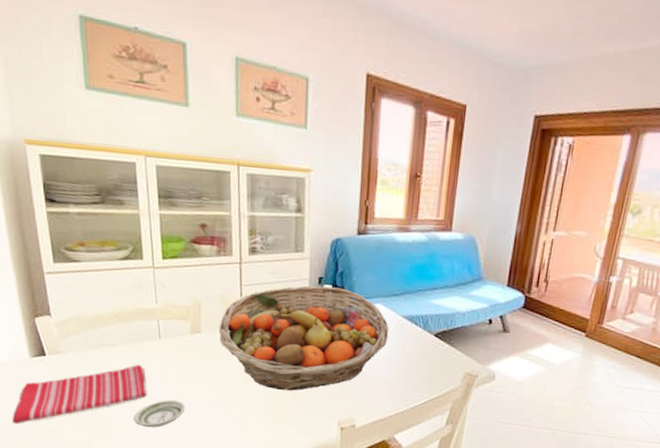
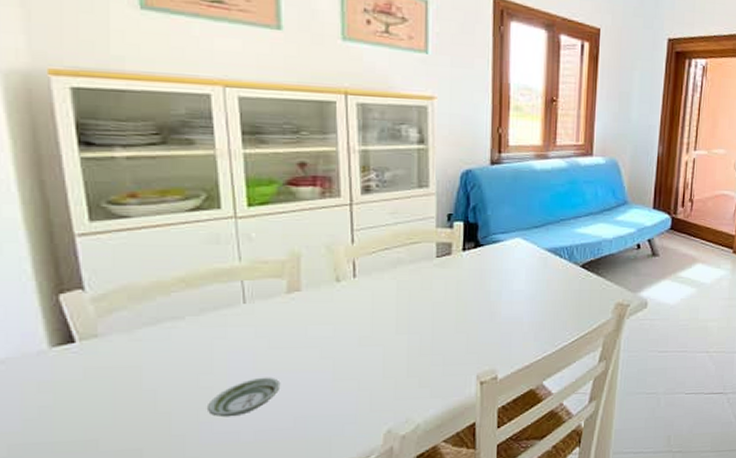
dish towel: present [12,364,147,424] -> none [18,338,227,440]
fruit basket: present [218,285,389,391] -> none [324,223,531,347]

